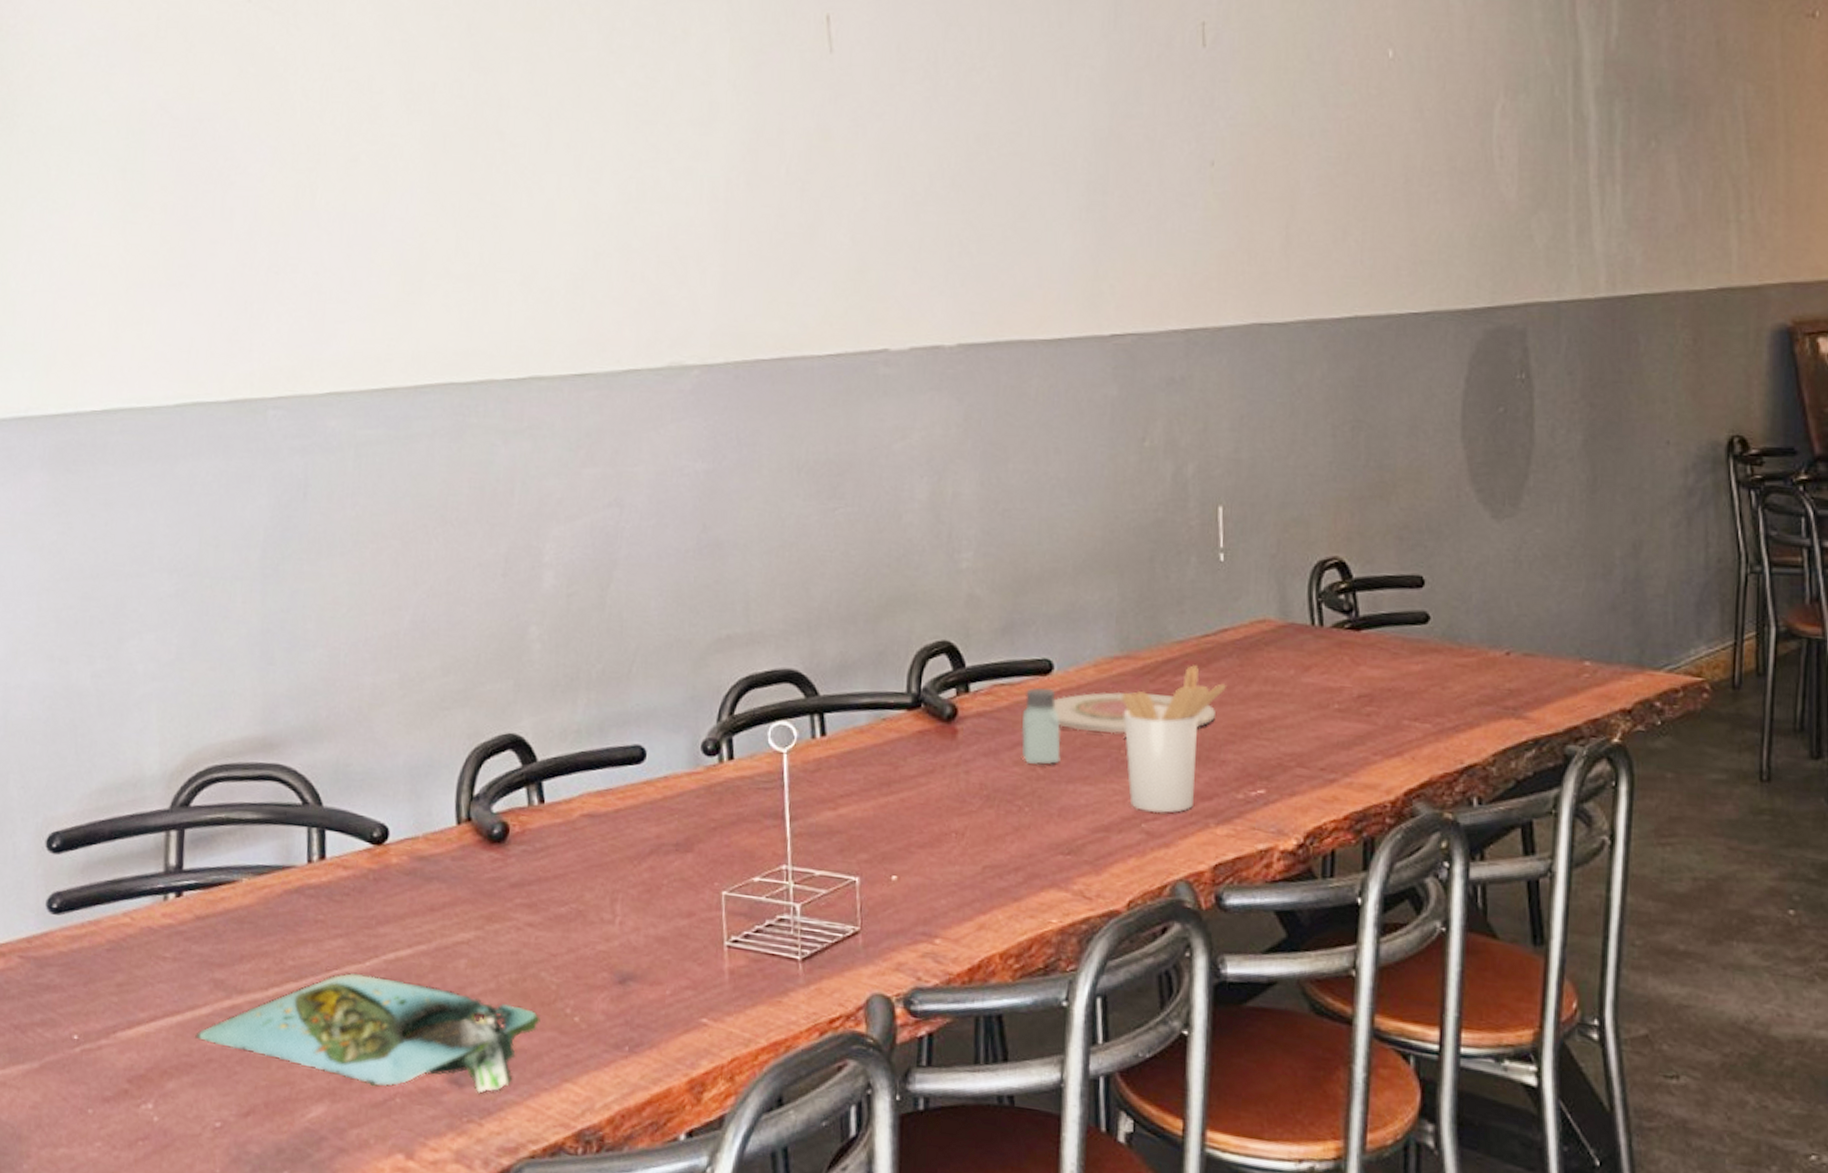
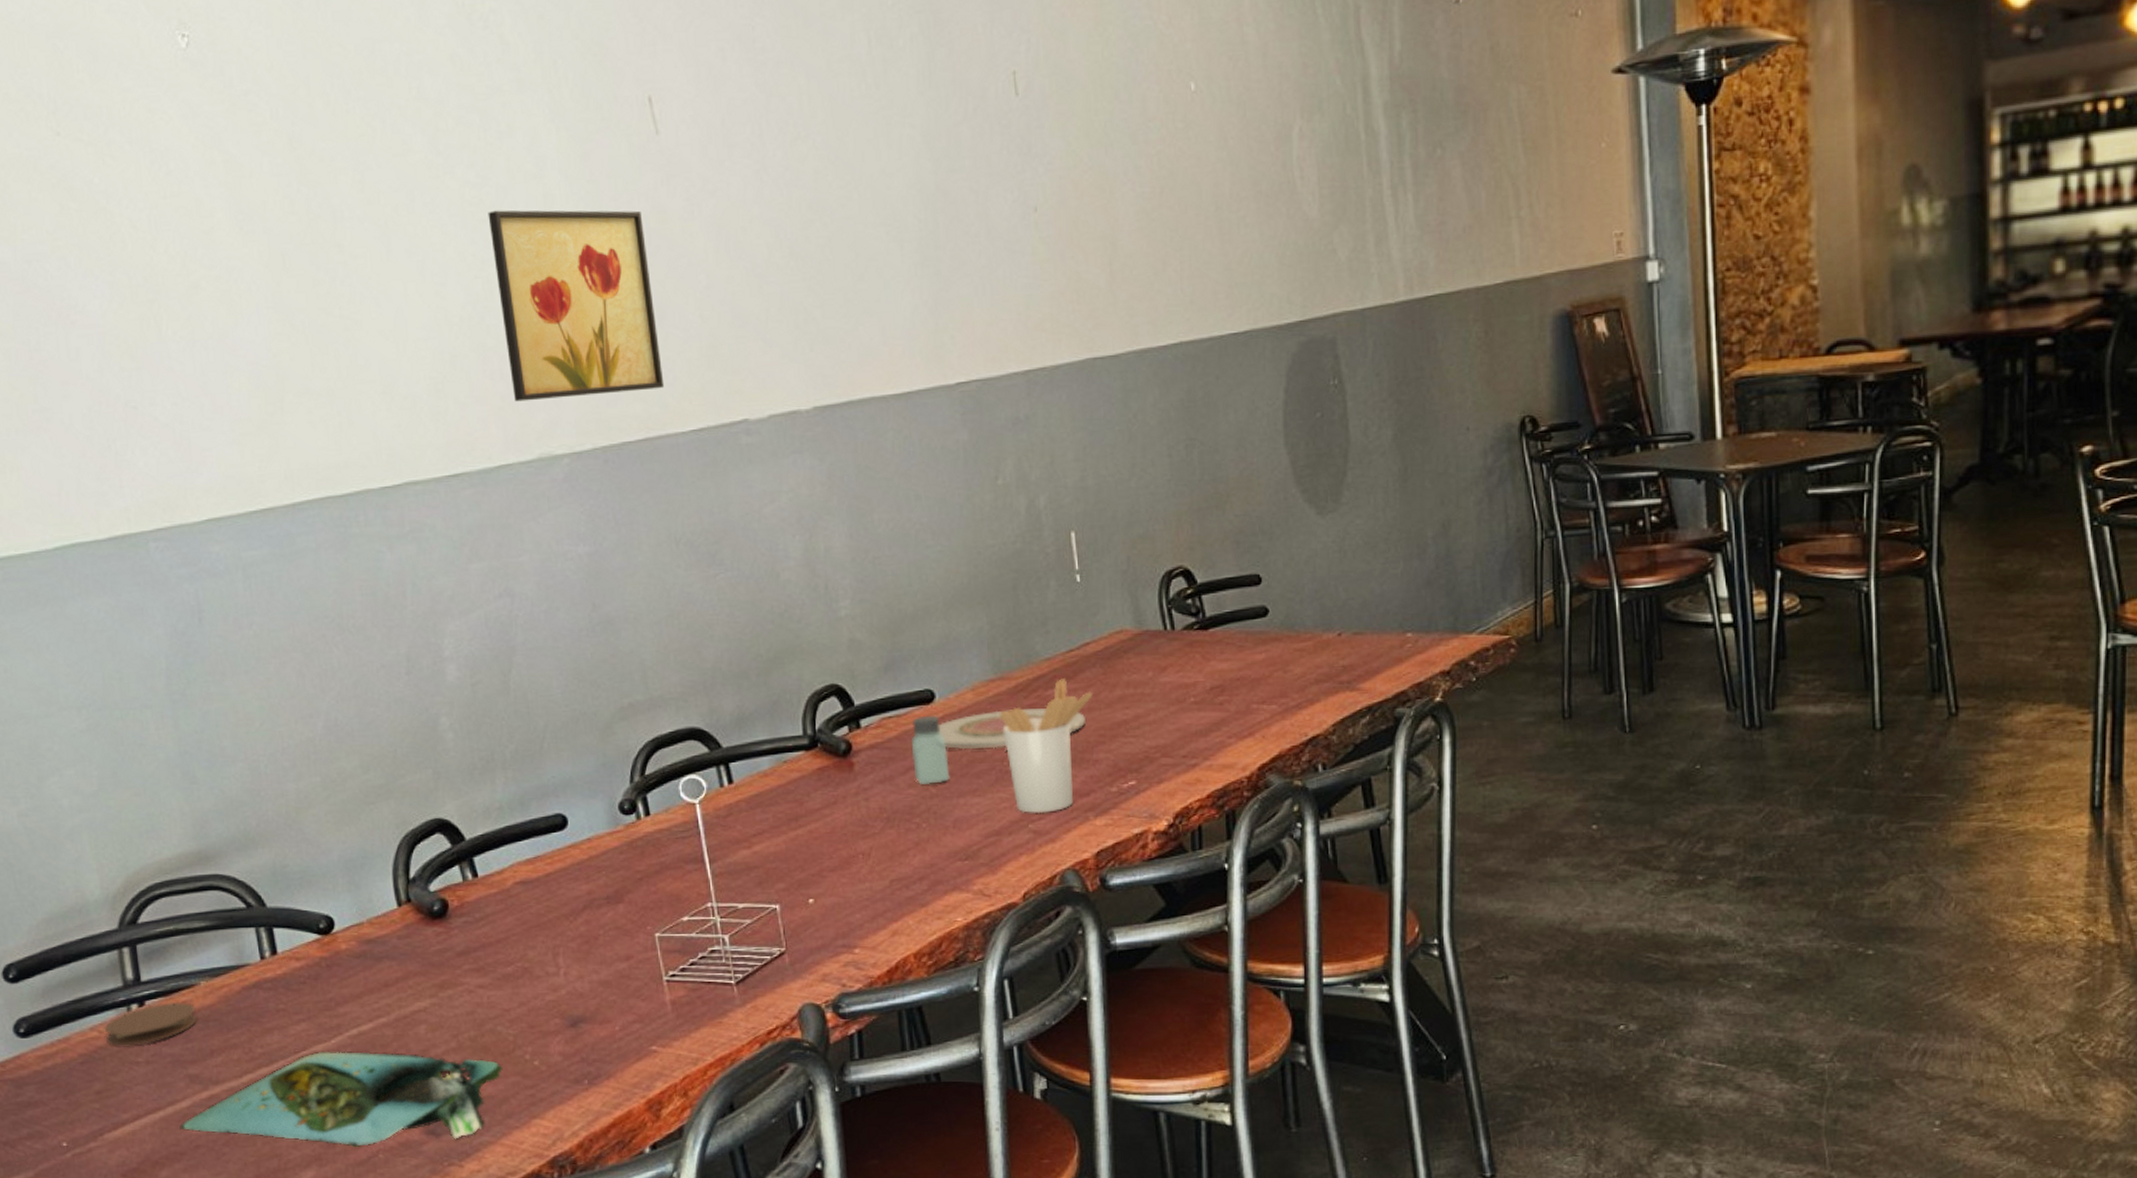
coaster: none [137,897,234,939] -> present [104,1003,197,1046]
wall art: none [651,113,807,309] -> present [488,210,665,402]

